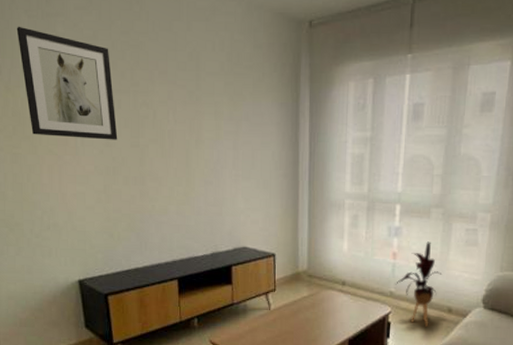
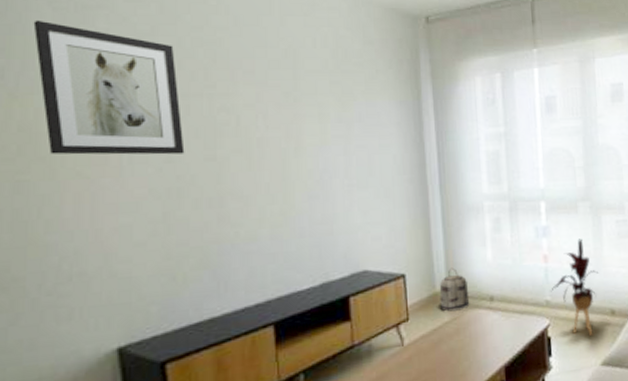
basket: none [301,253,325,289] -> present [439,267,470,312]

